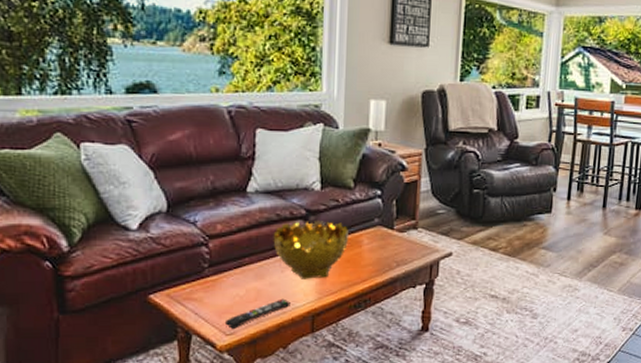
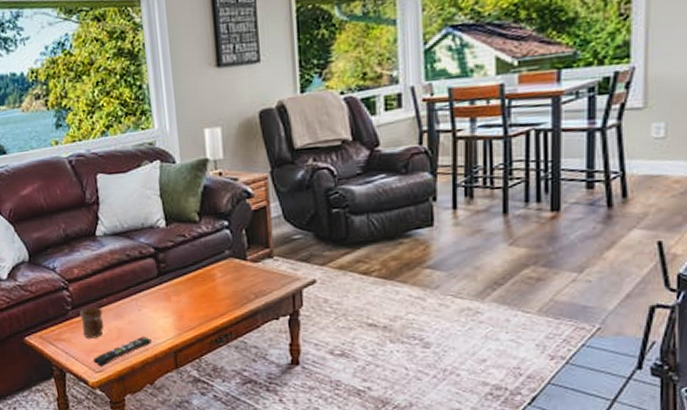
mug: none [217,265,243,299] -> present [79,306,104,339]
decorative bowl: present [273,219,348,279] -> none [126,256,201,317]

